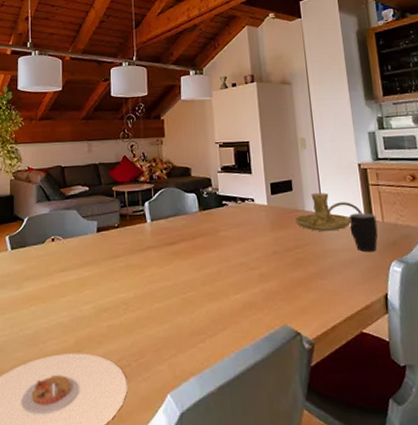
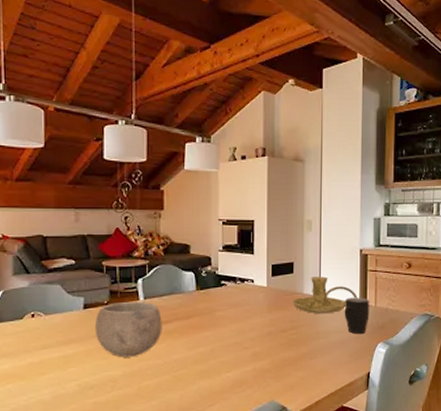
bowl: none [107,223,169,280] -> present [94,301,162,358]

